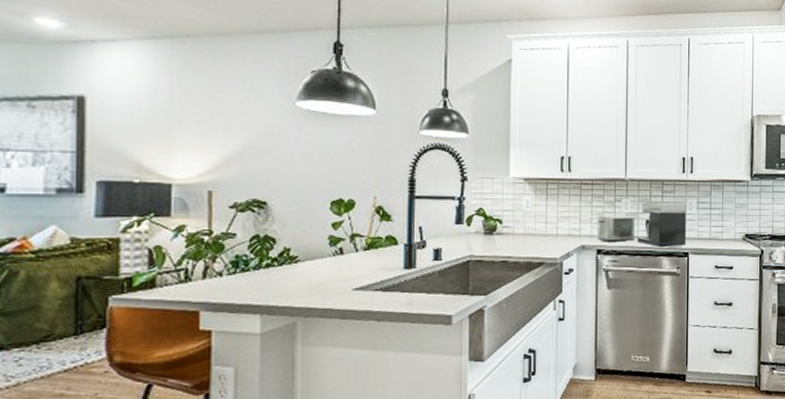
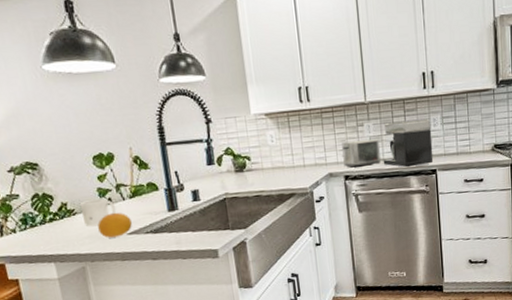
mug: none [304,248,346,278] -> present [79,198,117,227]
fruit: none [321,264,362,292] -> present [97,212,133,238]

